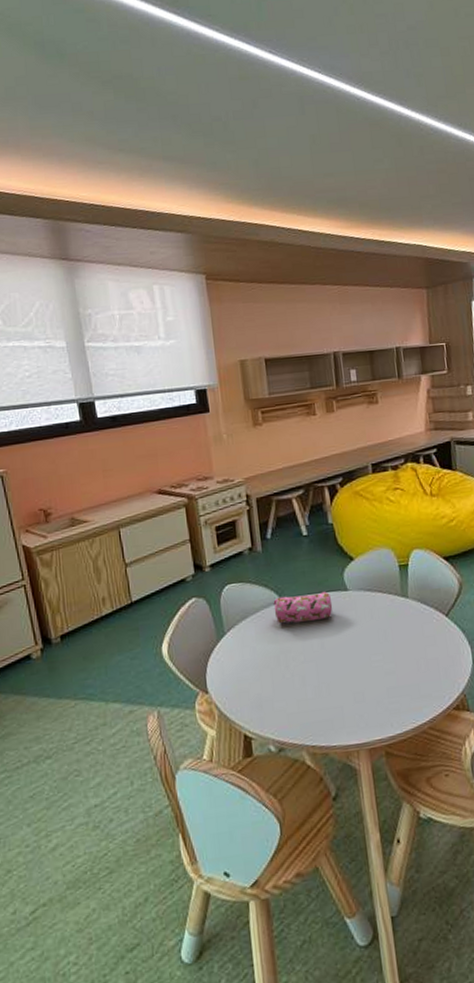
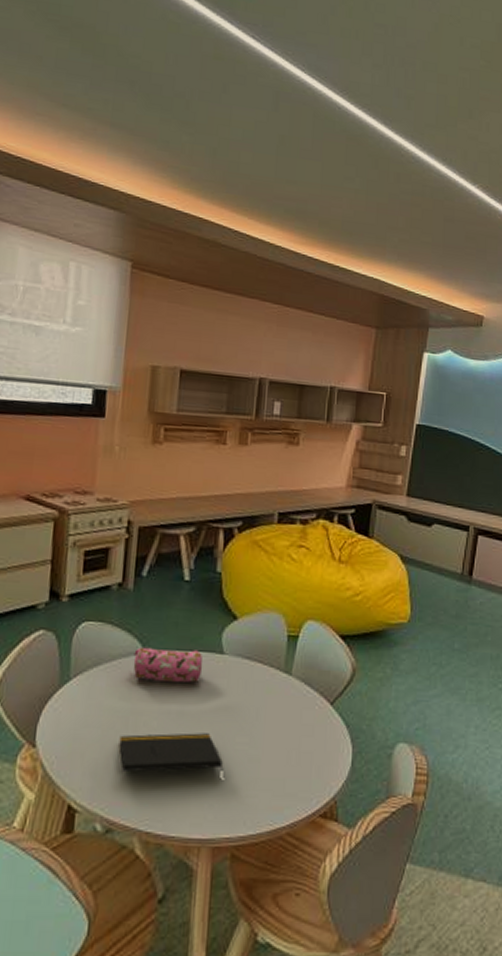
notepad: none [275,658,366,700] -> present [119,733,224,772]

